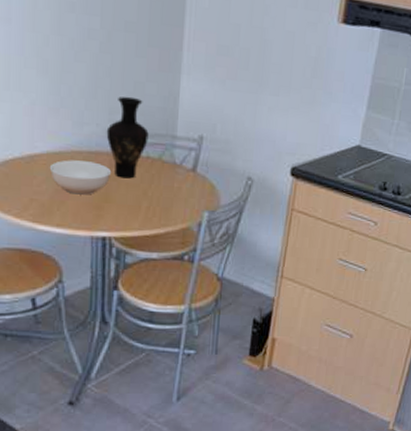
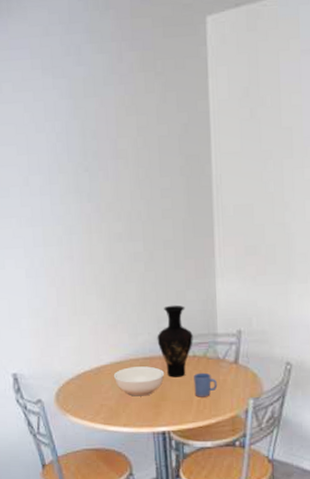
mug: none [144,176,171,204] -> present [194,372,218,397]

